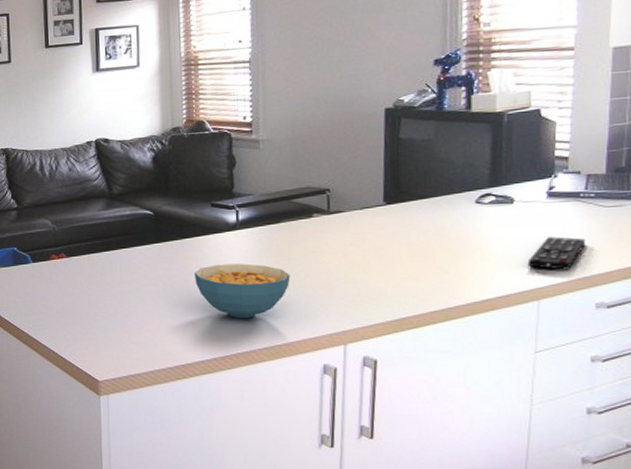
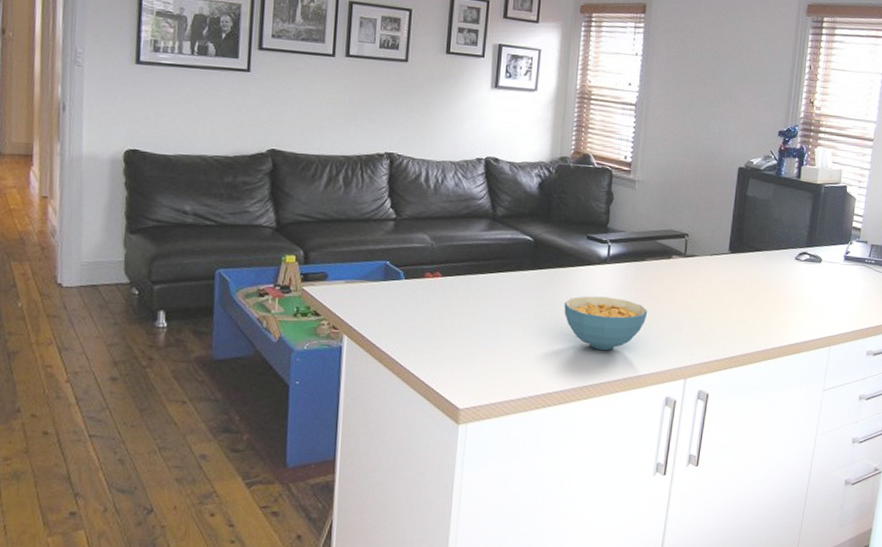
remote control: present [527,236,586,270] -> none [825,293,866,322]

